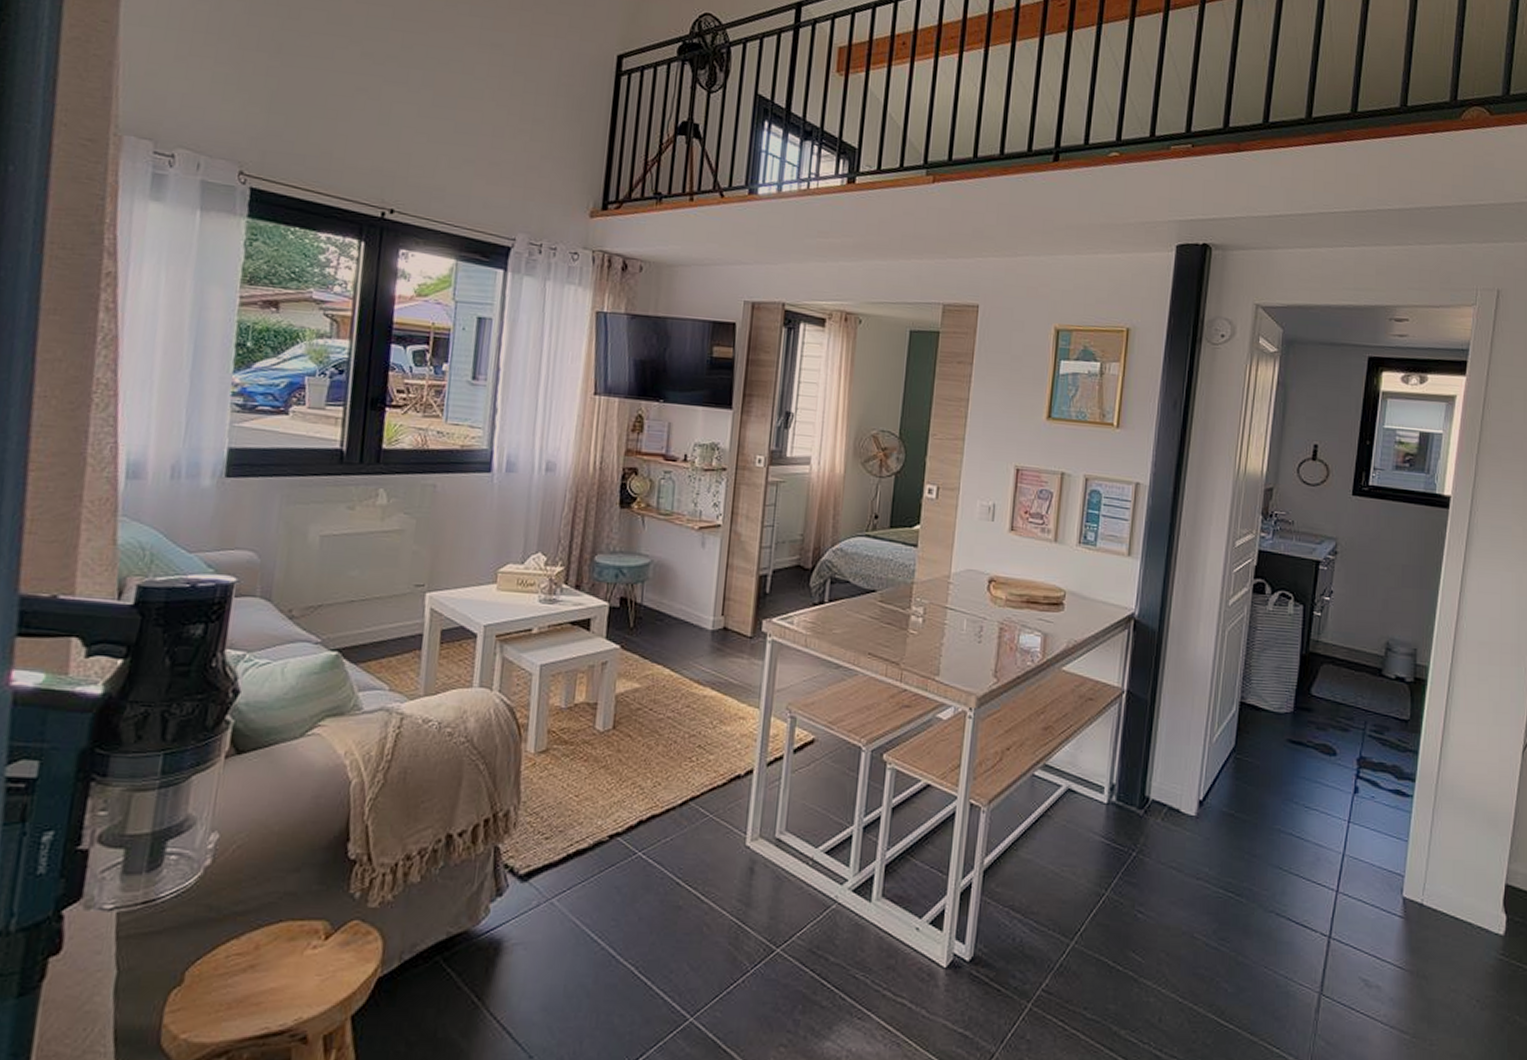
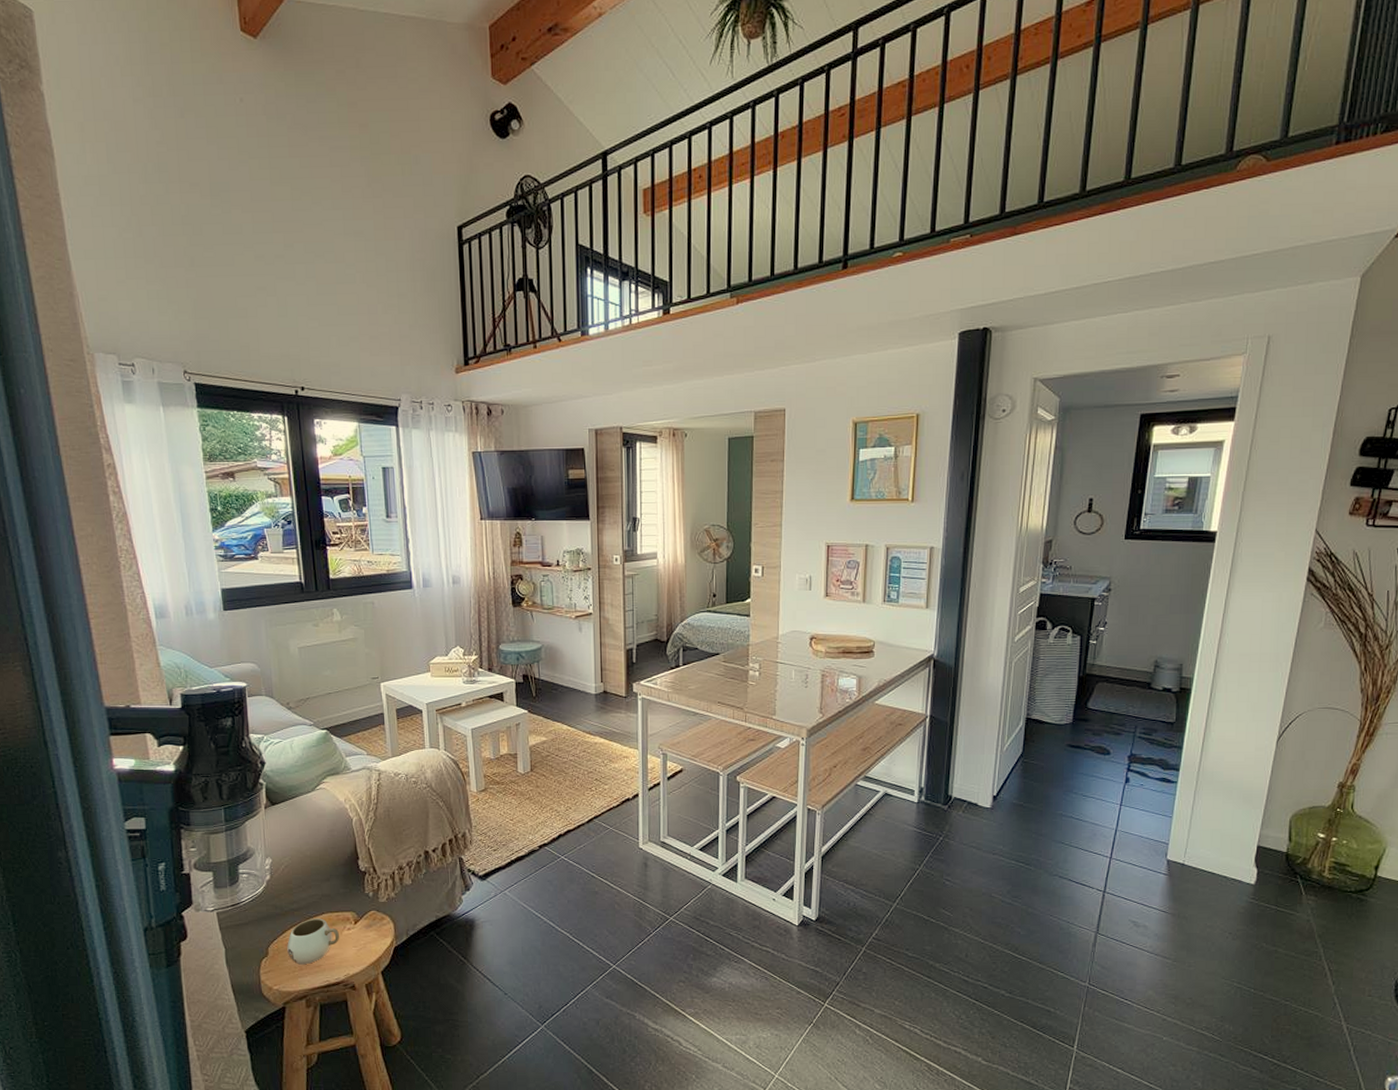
mug: none [213,928,300,1001] -> present [287,918,340,965]

